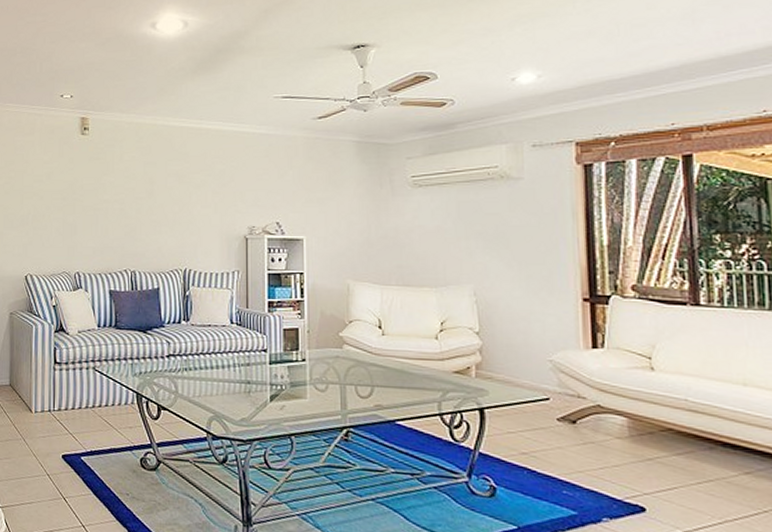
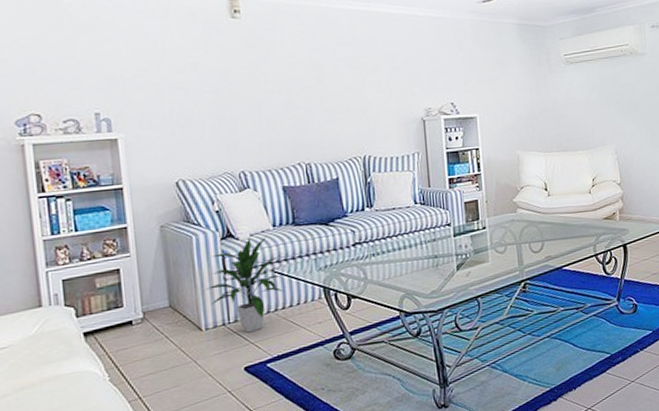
indoor plant: none [39,335,102,423] -> present [206,237,284,333]

